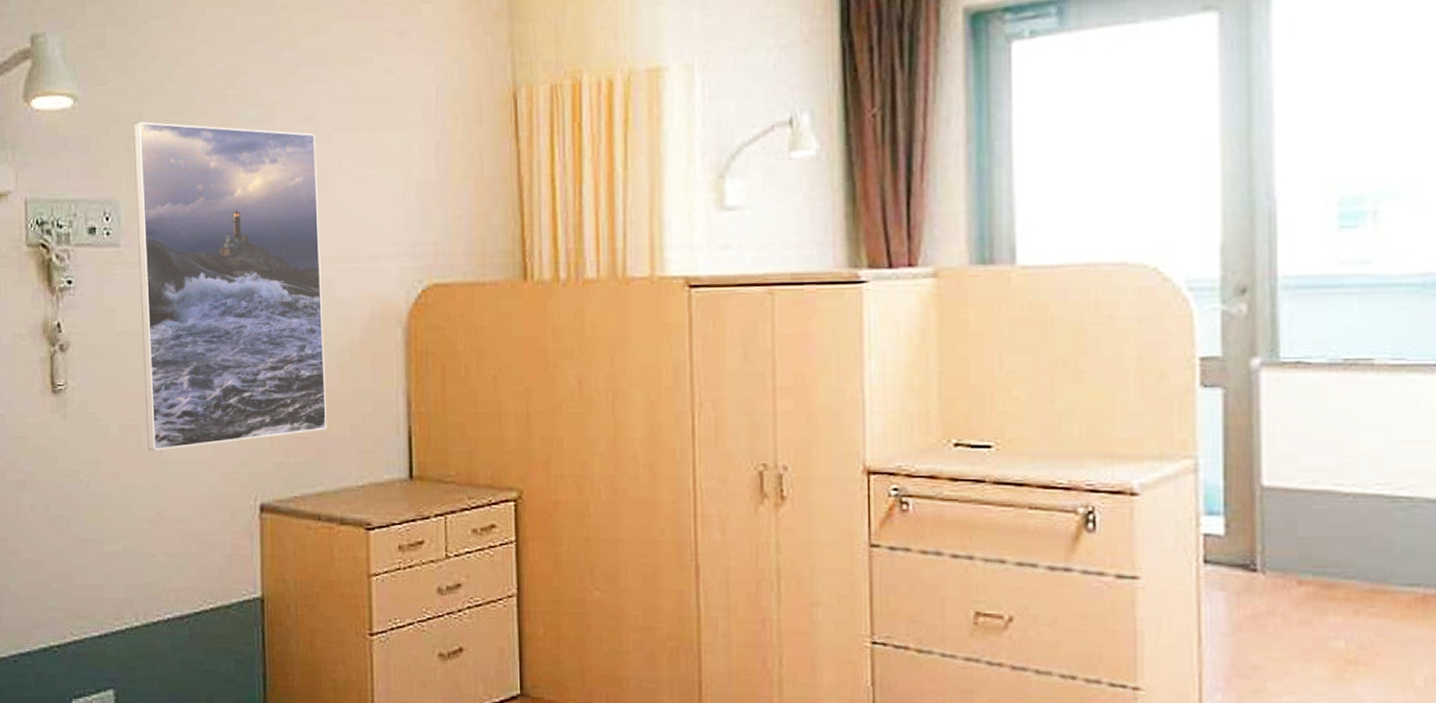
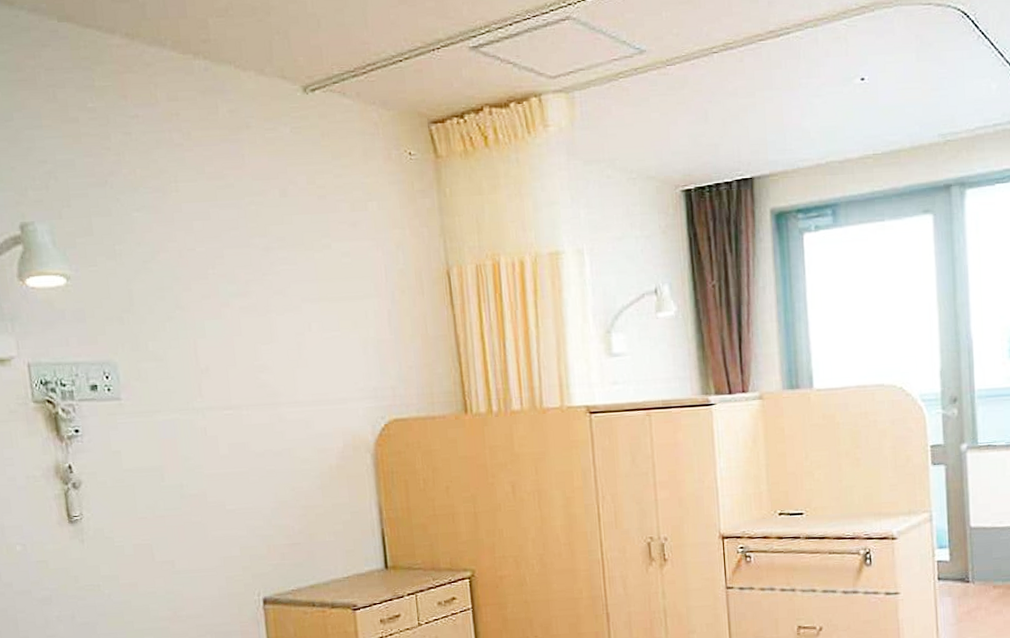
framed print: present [133,121,328,451] -> none [124,296,315,564]

